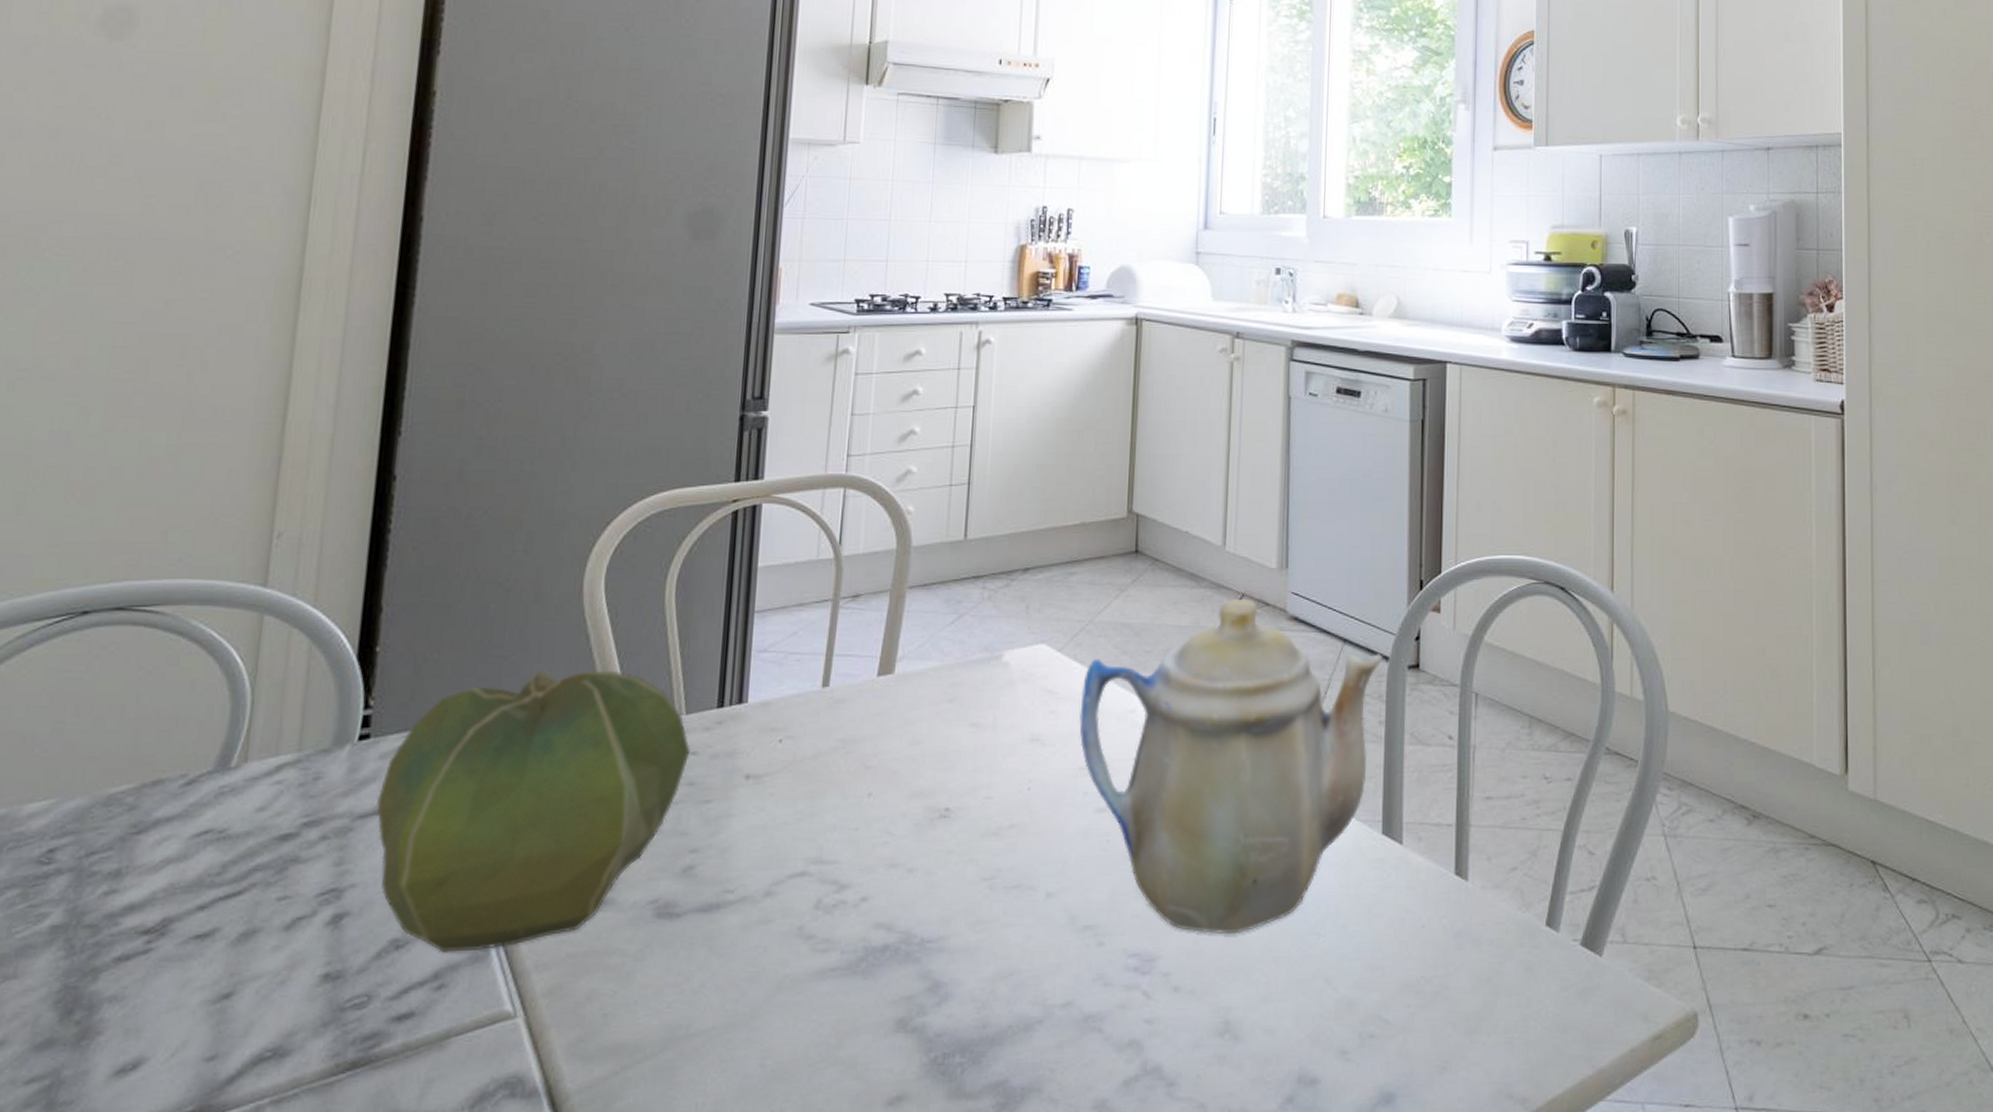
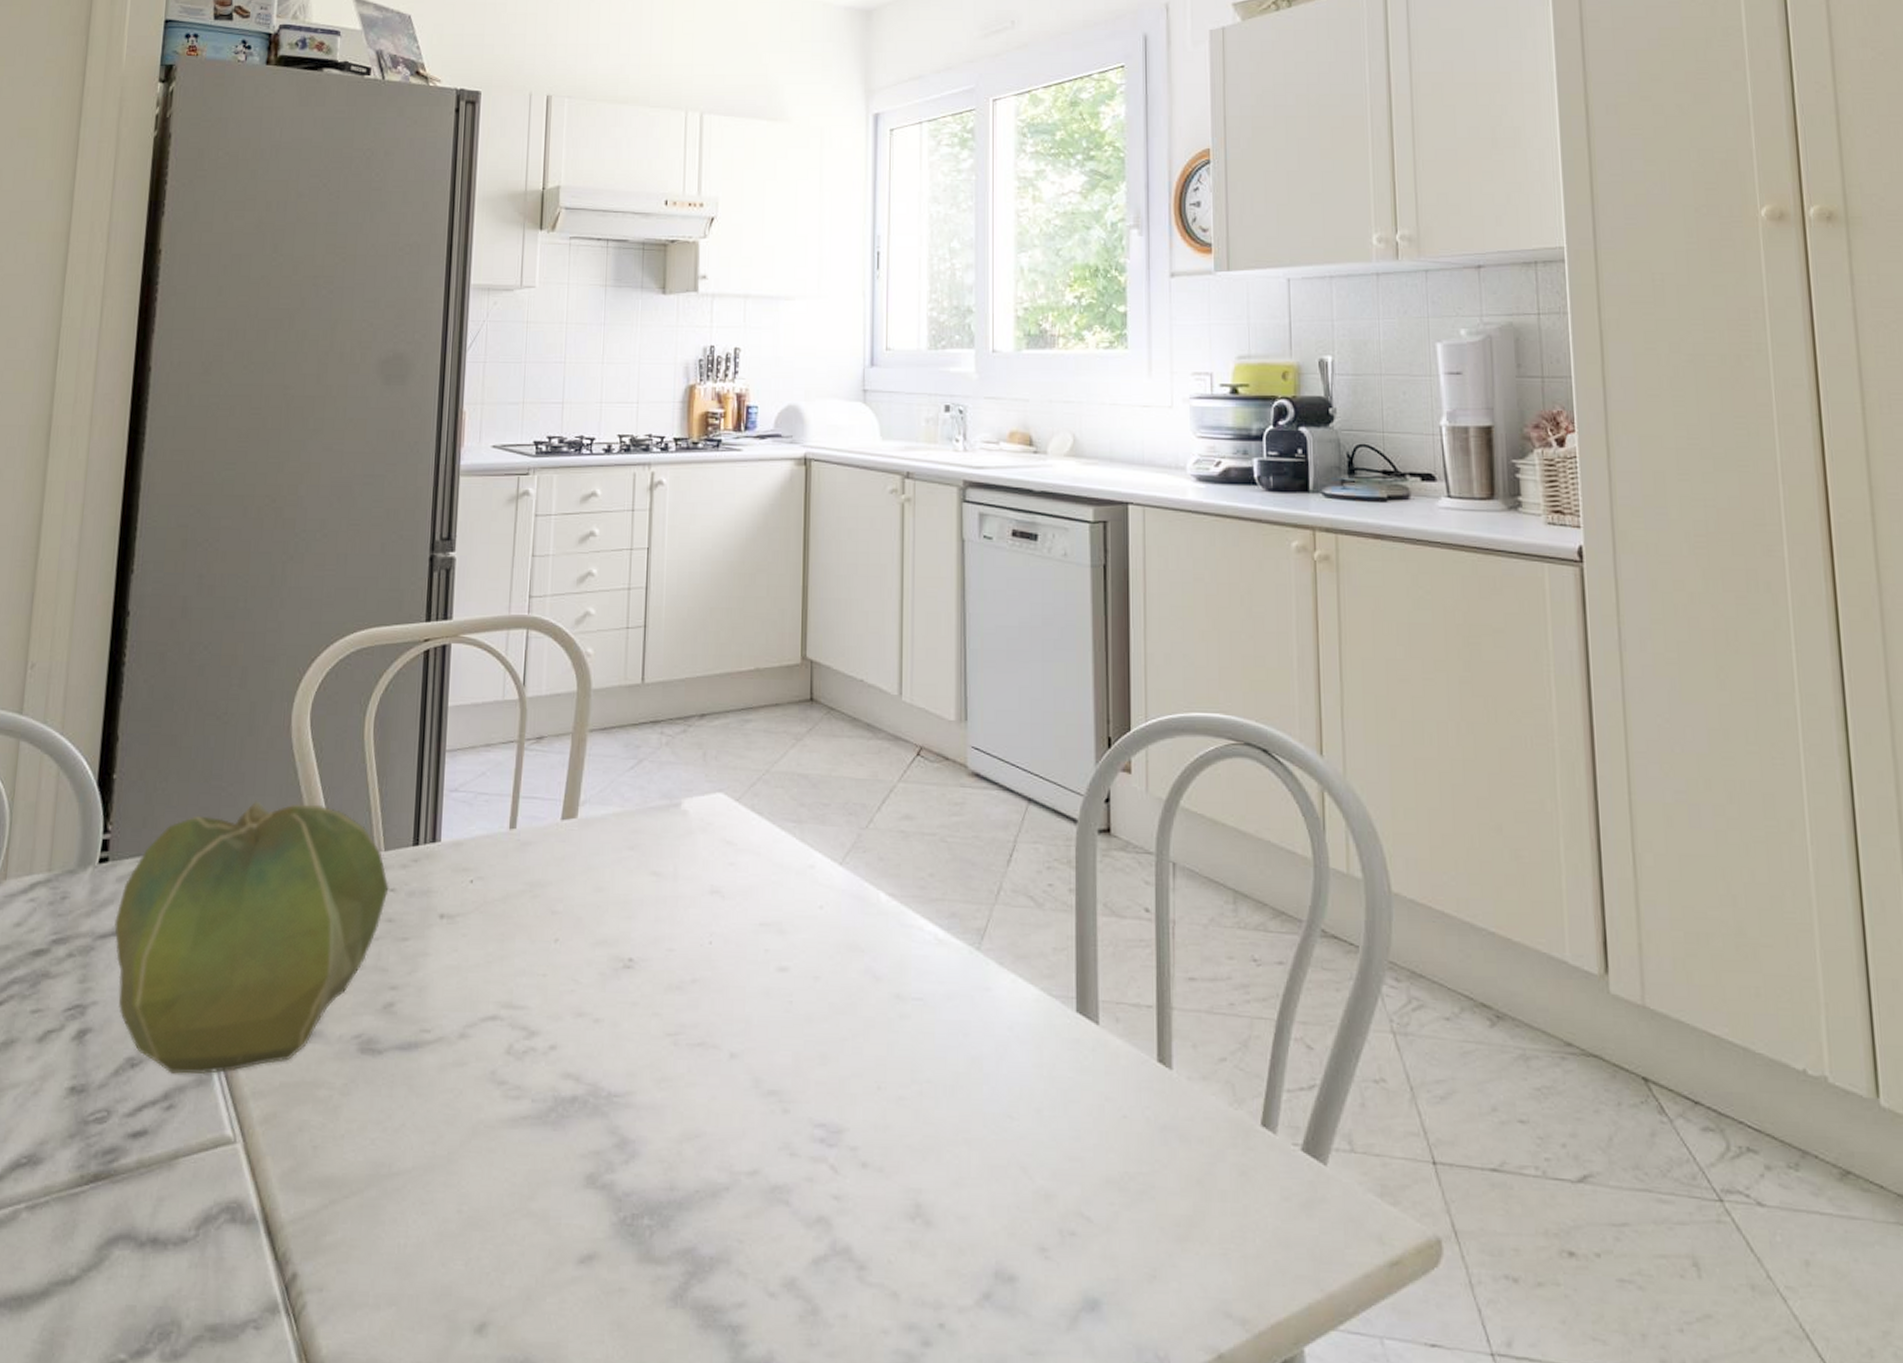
teapot: present [1079,598,1383,935] -> none [759,751,1071,1111]

